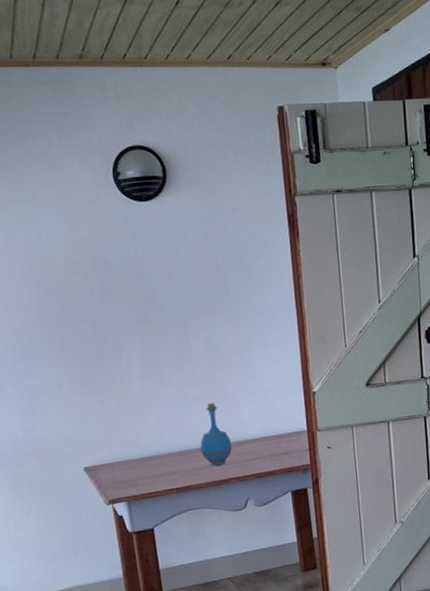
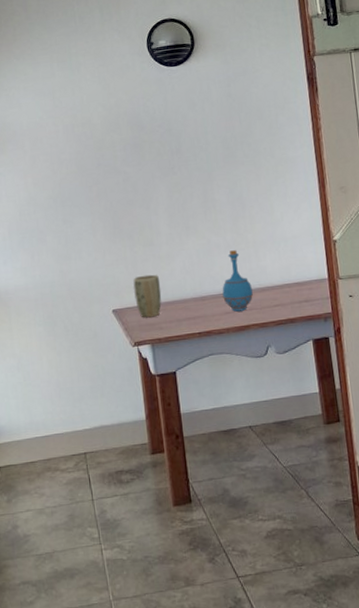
plant pot: none [105,429,137,475] -> present [133,274,162,318]

